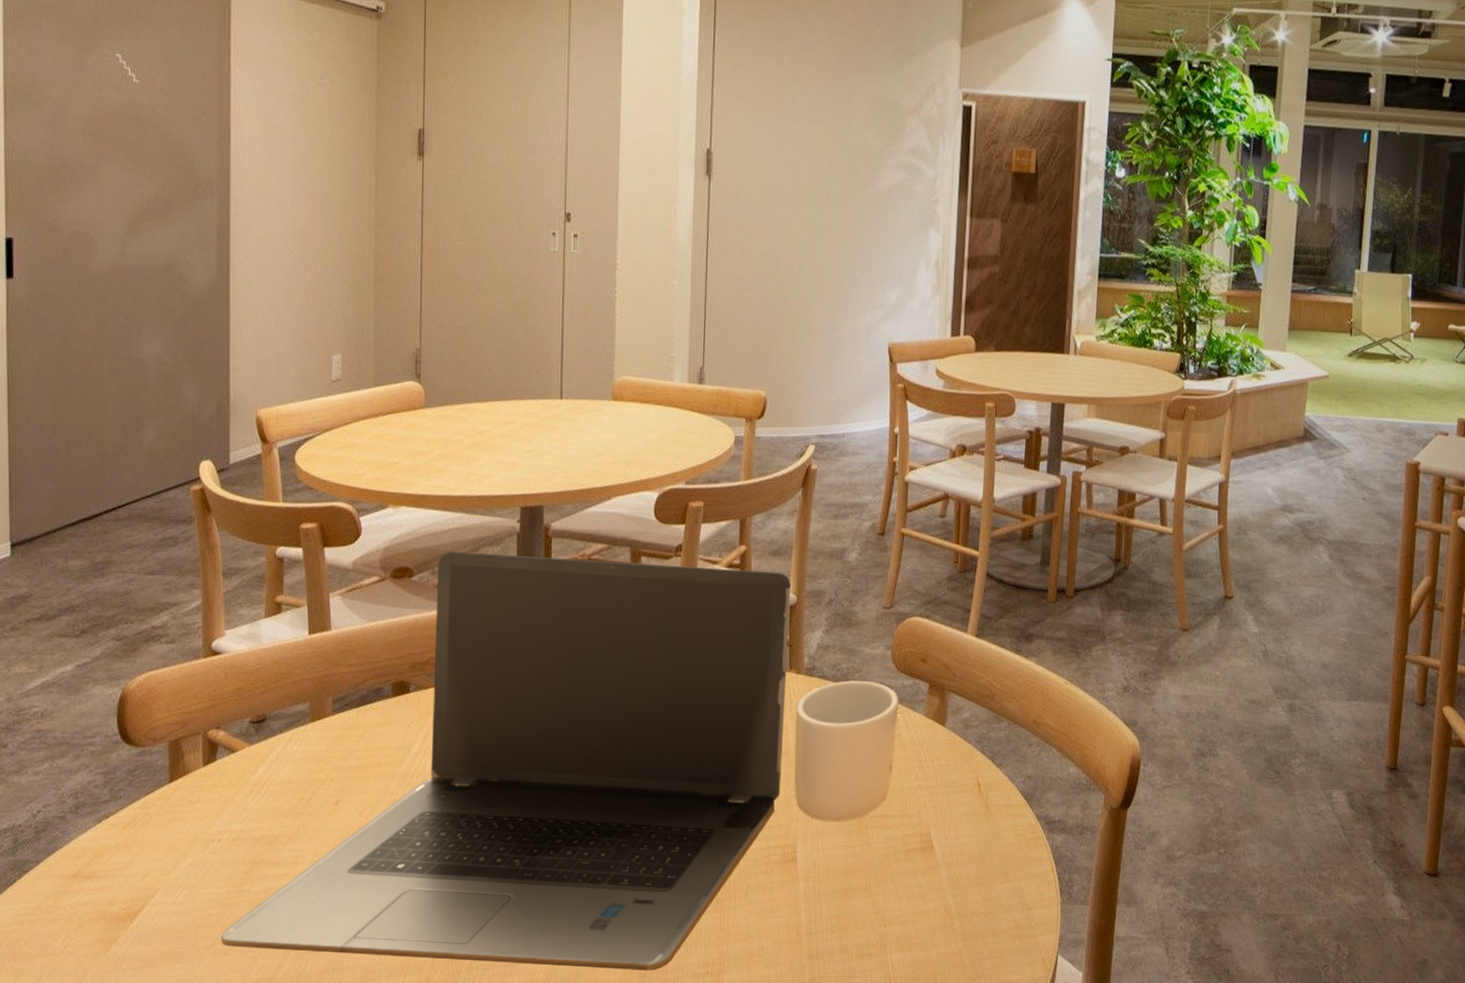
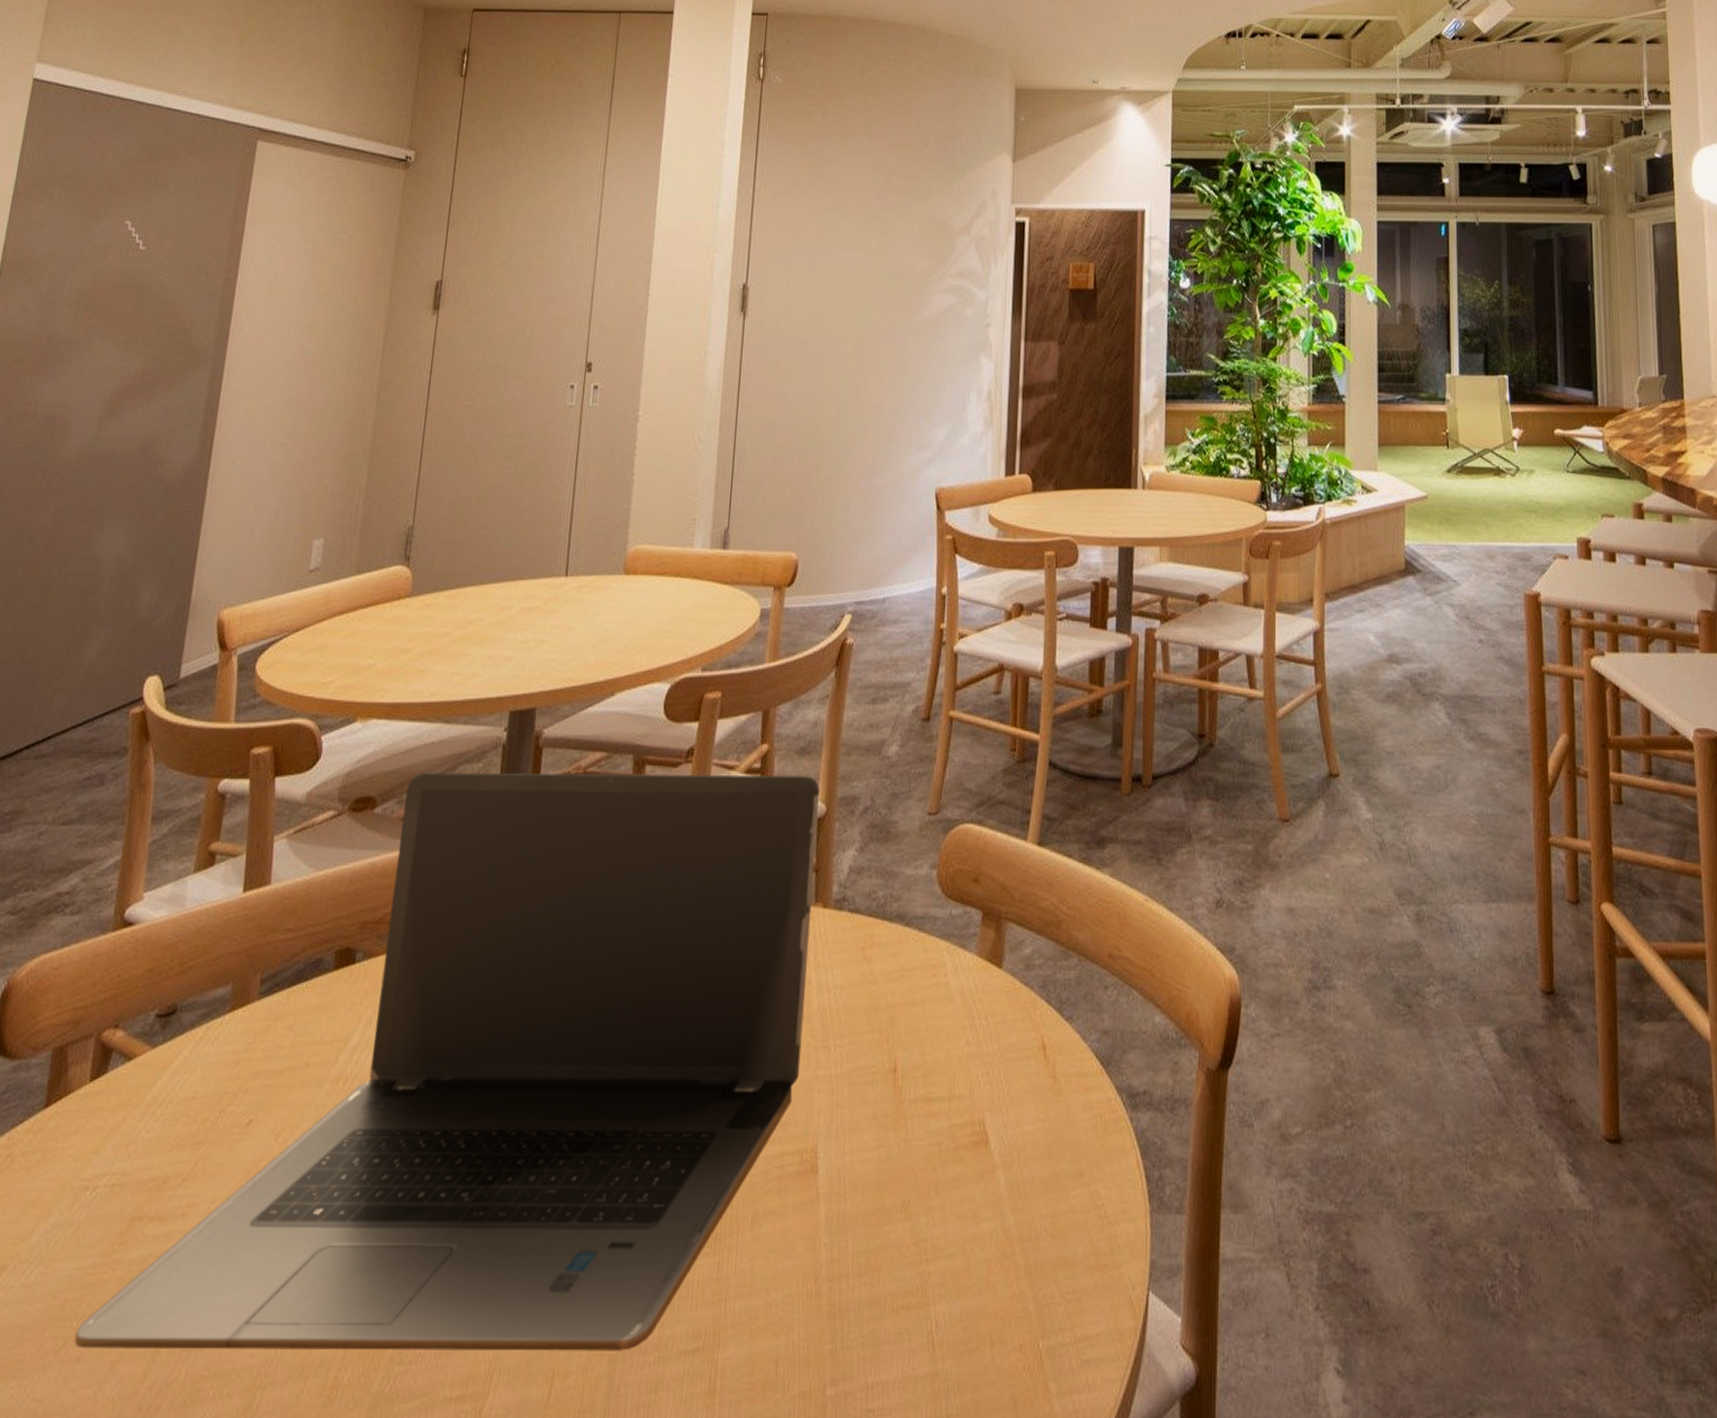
mug: present [794,680,899,822] -> none [816,912,947,1111]

